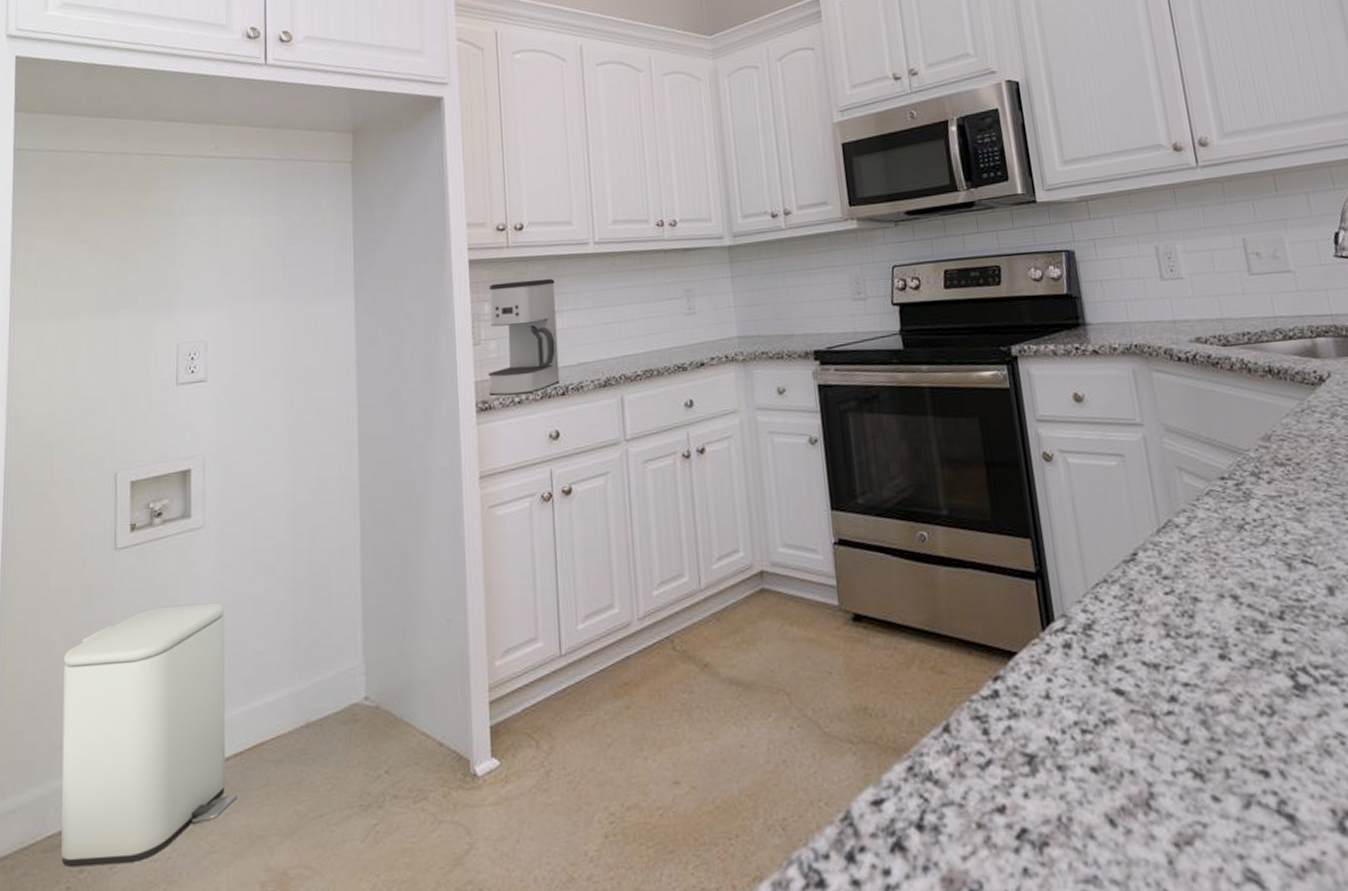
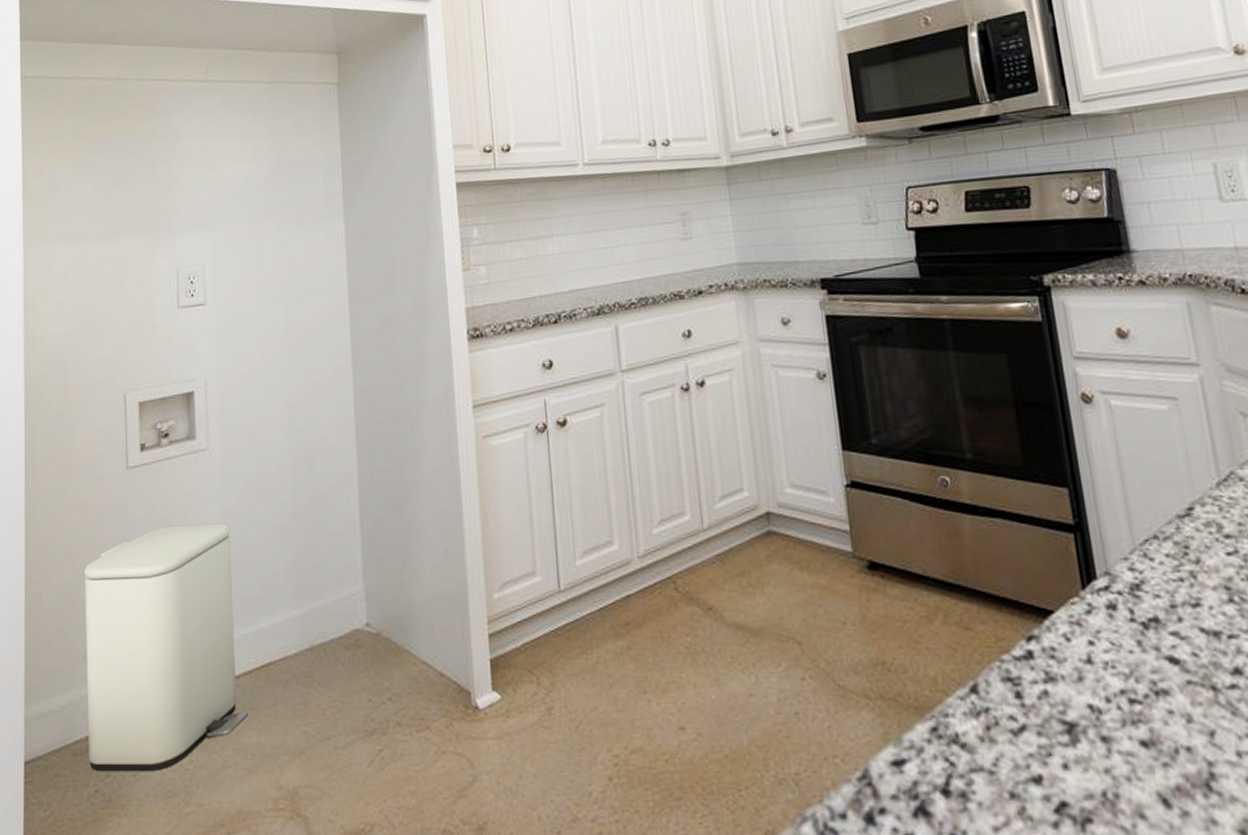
coffee maker: present [488,278,560,397] -> none [478,201,552,324]

